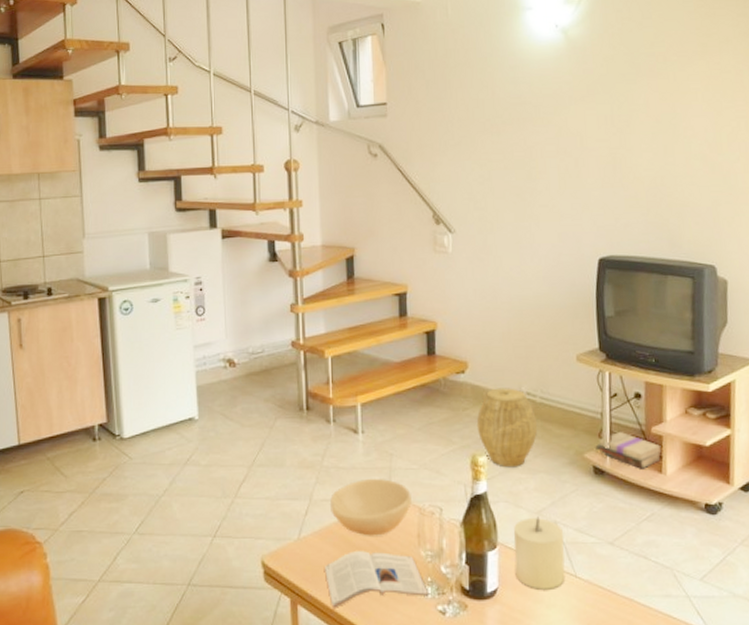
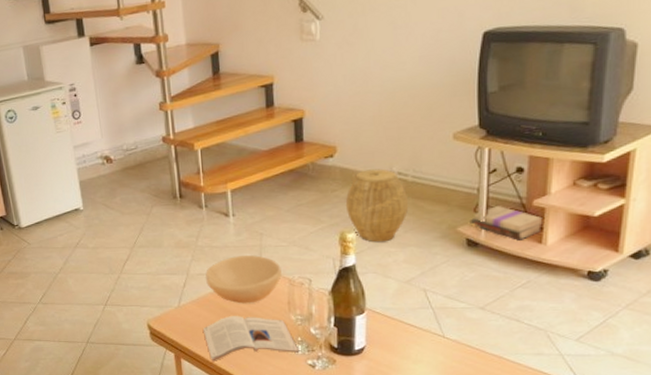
candle: present [514,517,565,590] -> none [381,285,433,348]

